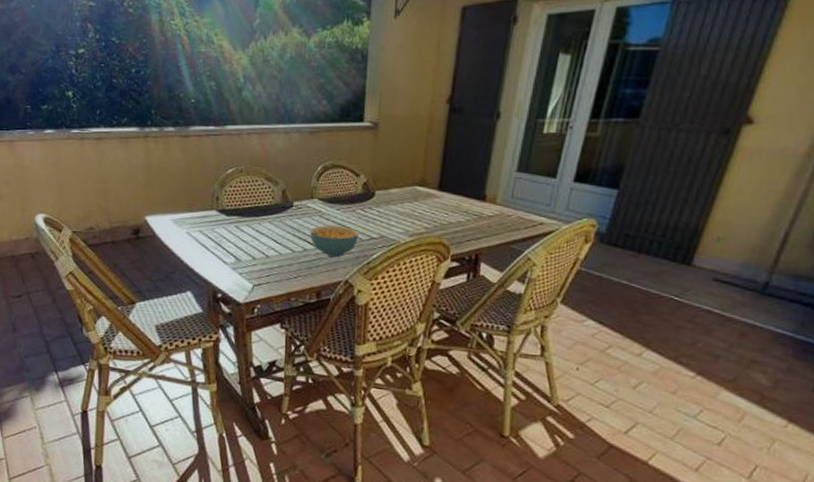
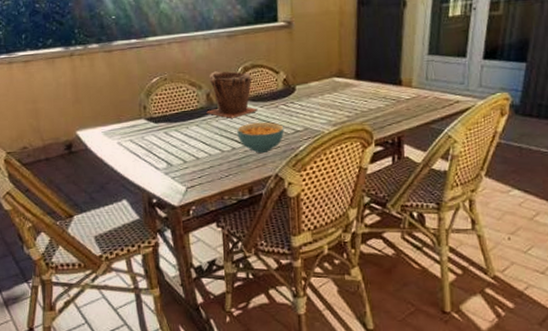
plant pot: none [280,168,334,219] -> present [206,70,258,118]

